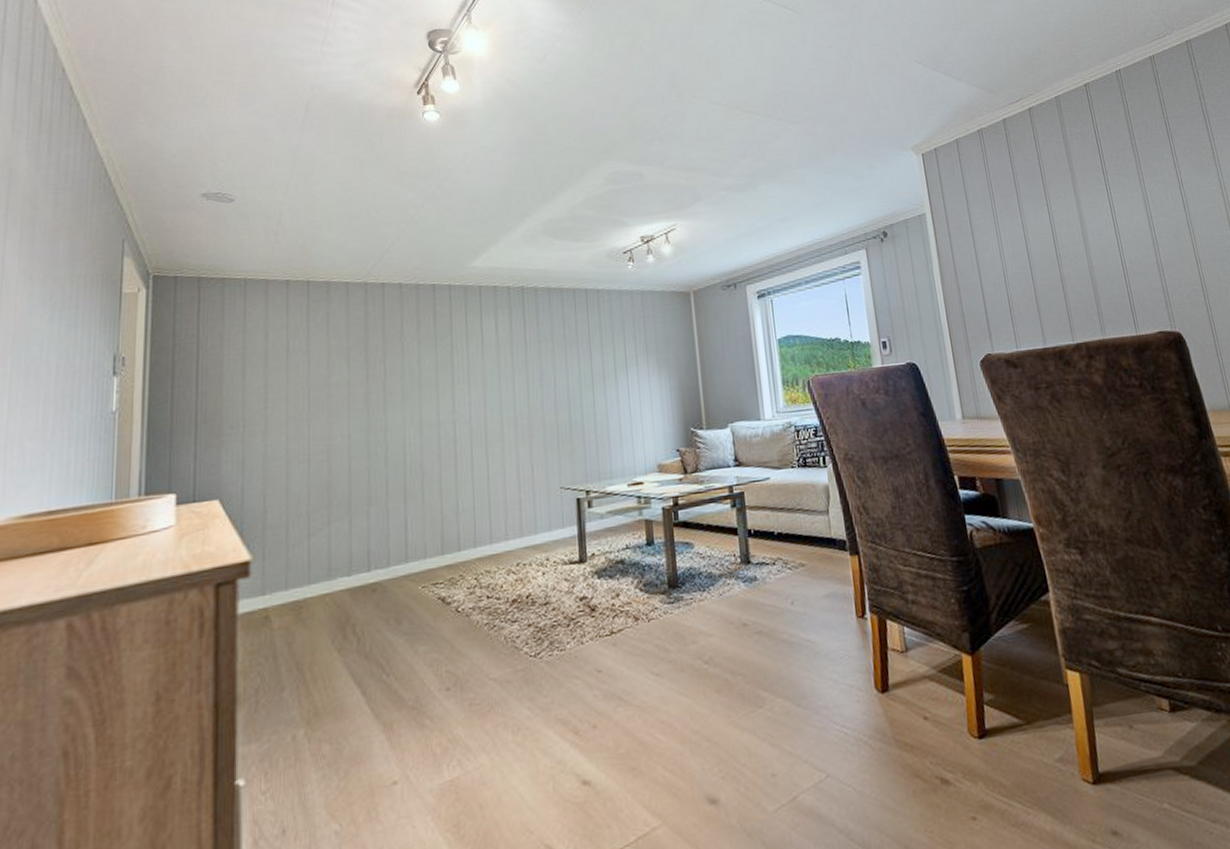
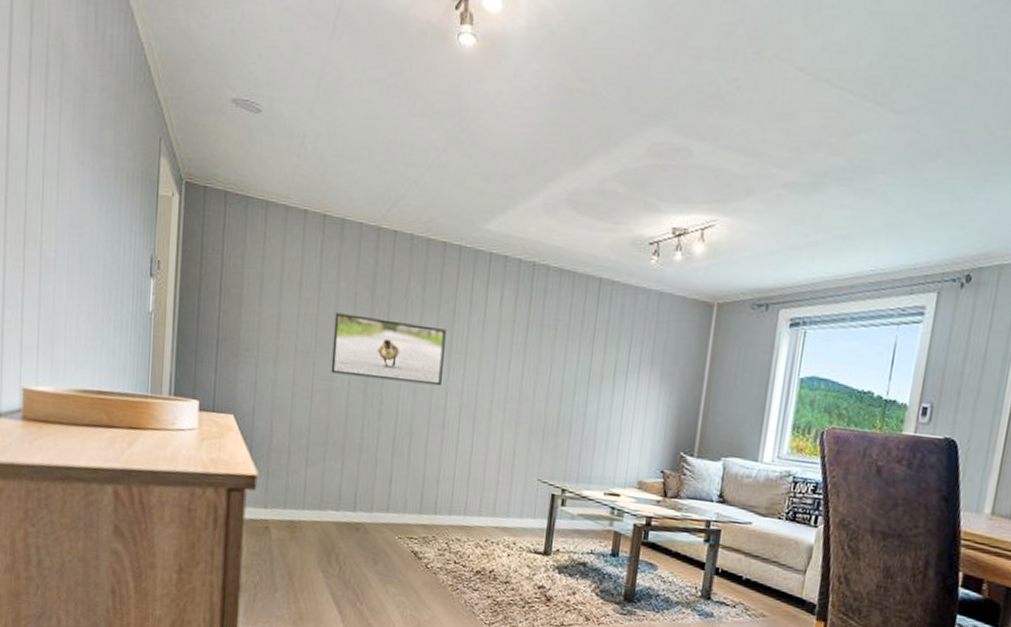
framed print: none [328,363,448,431] -> present [331,313,446,386]

